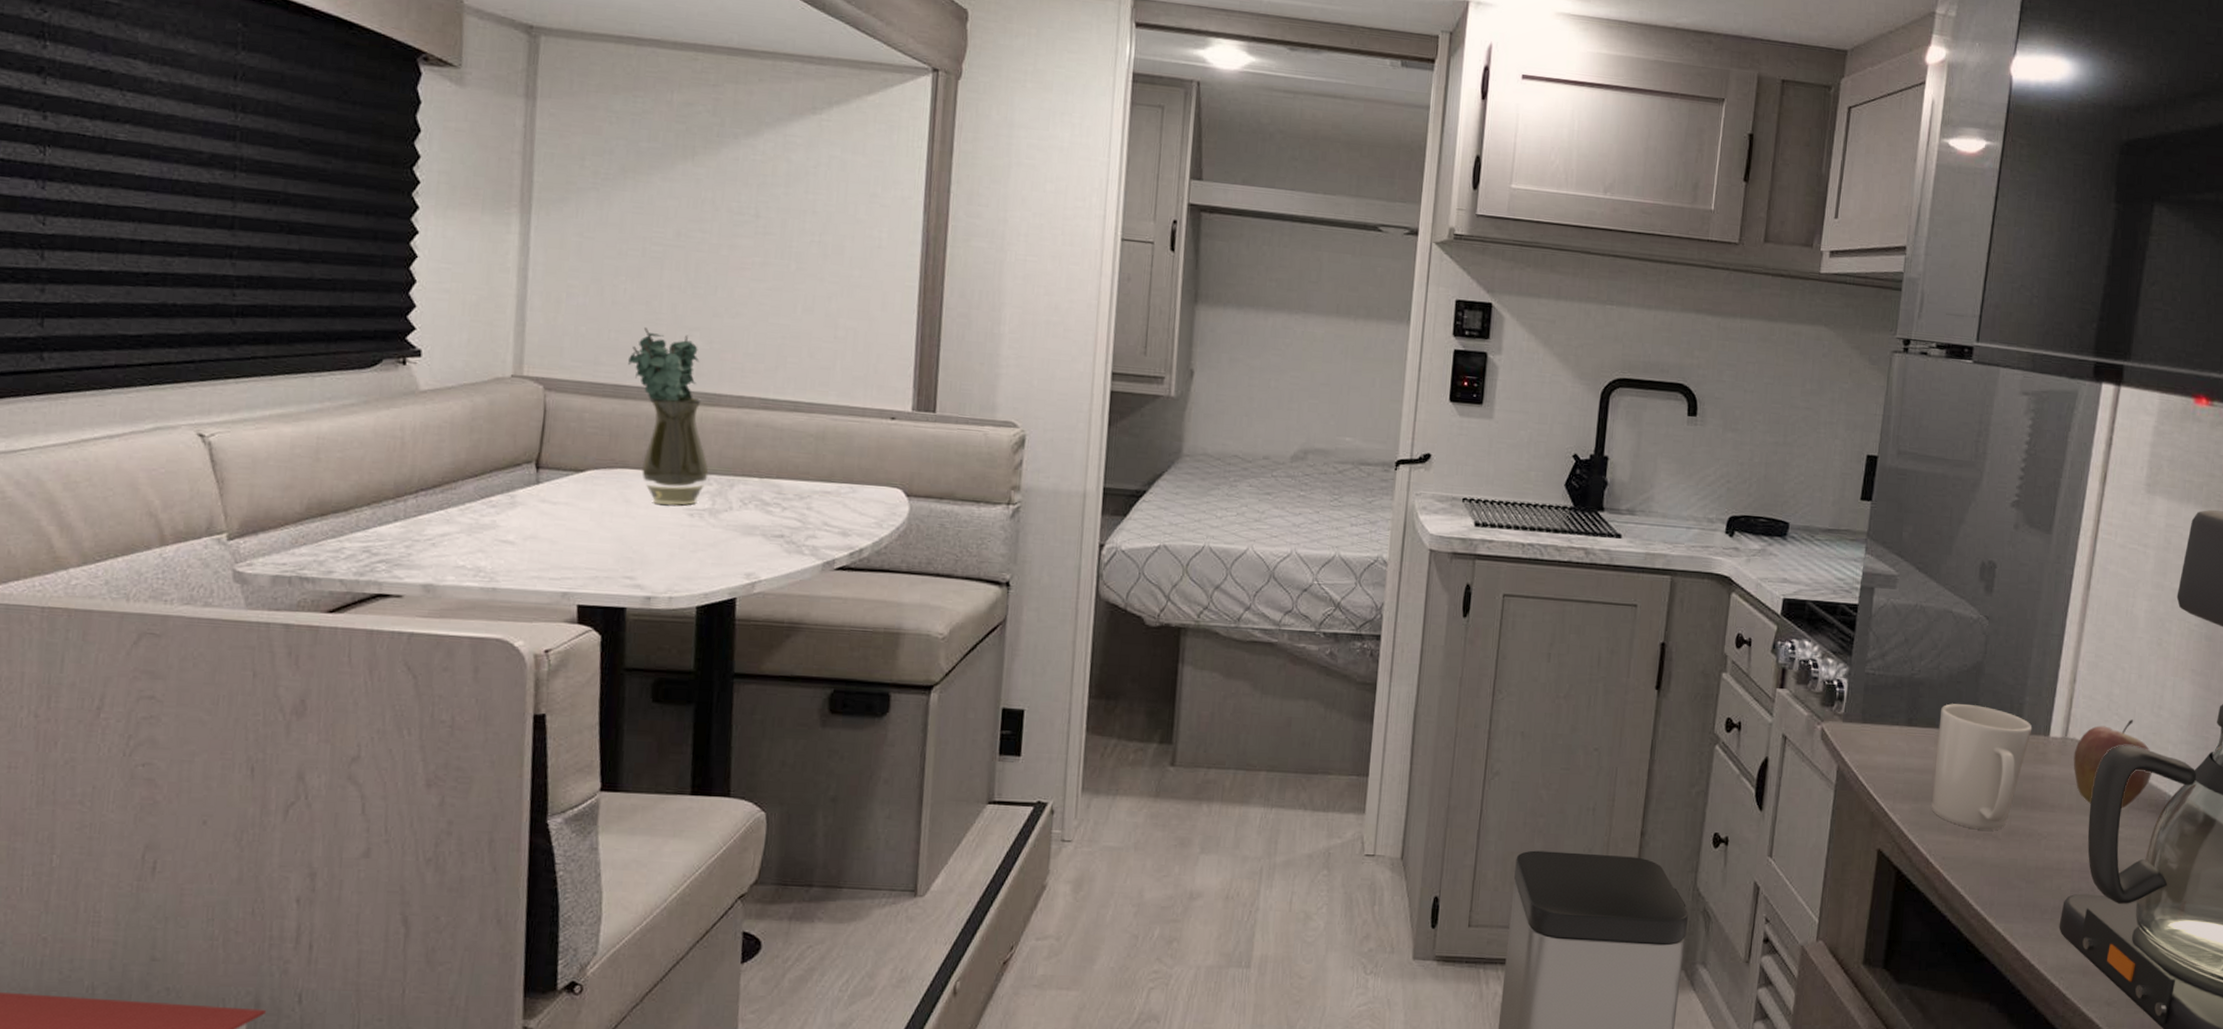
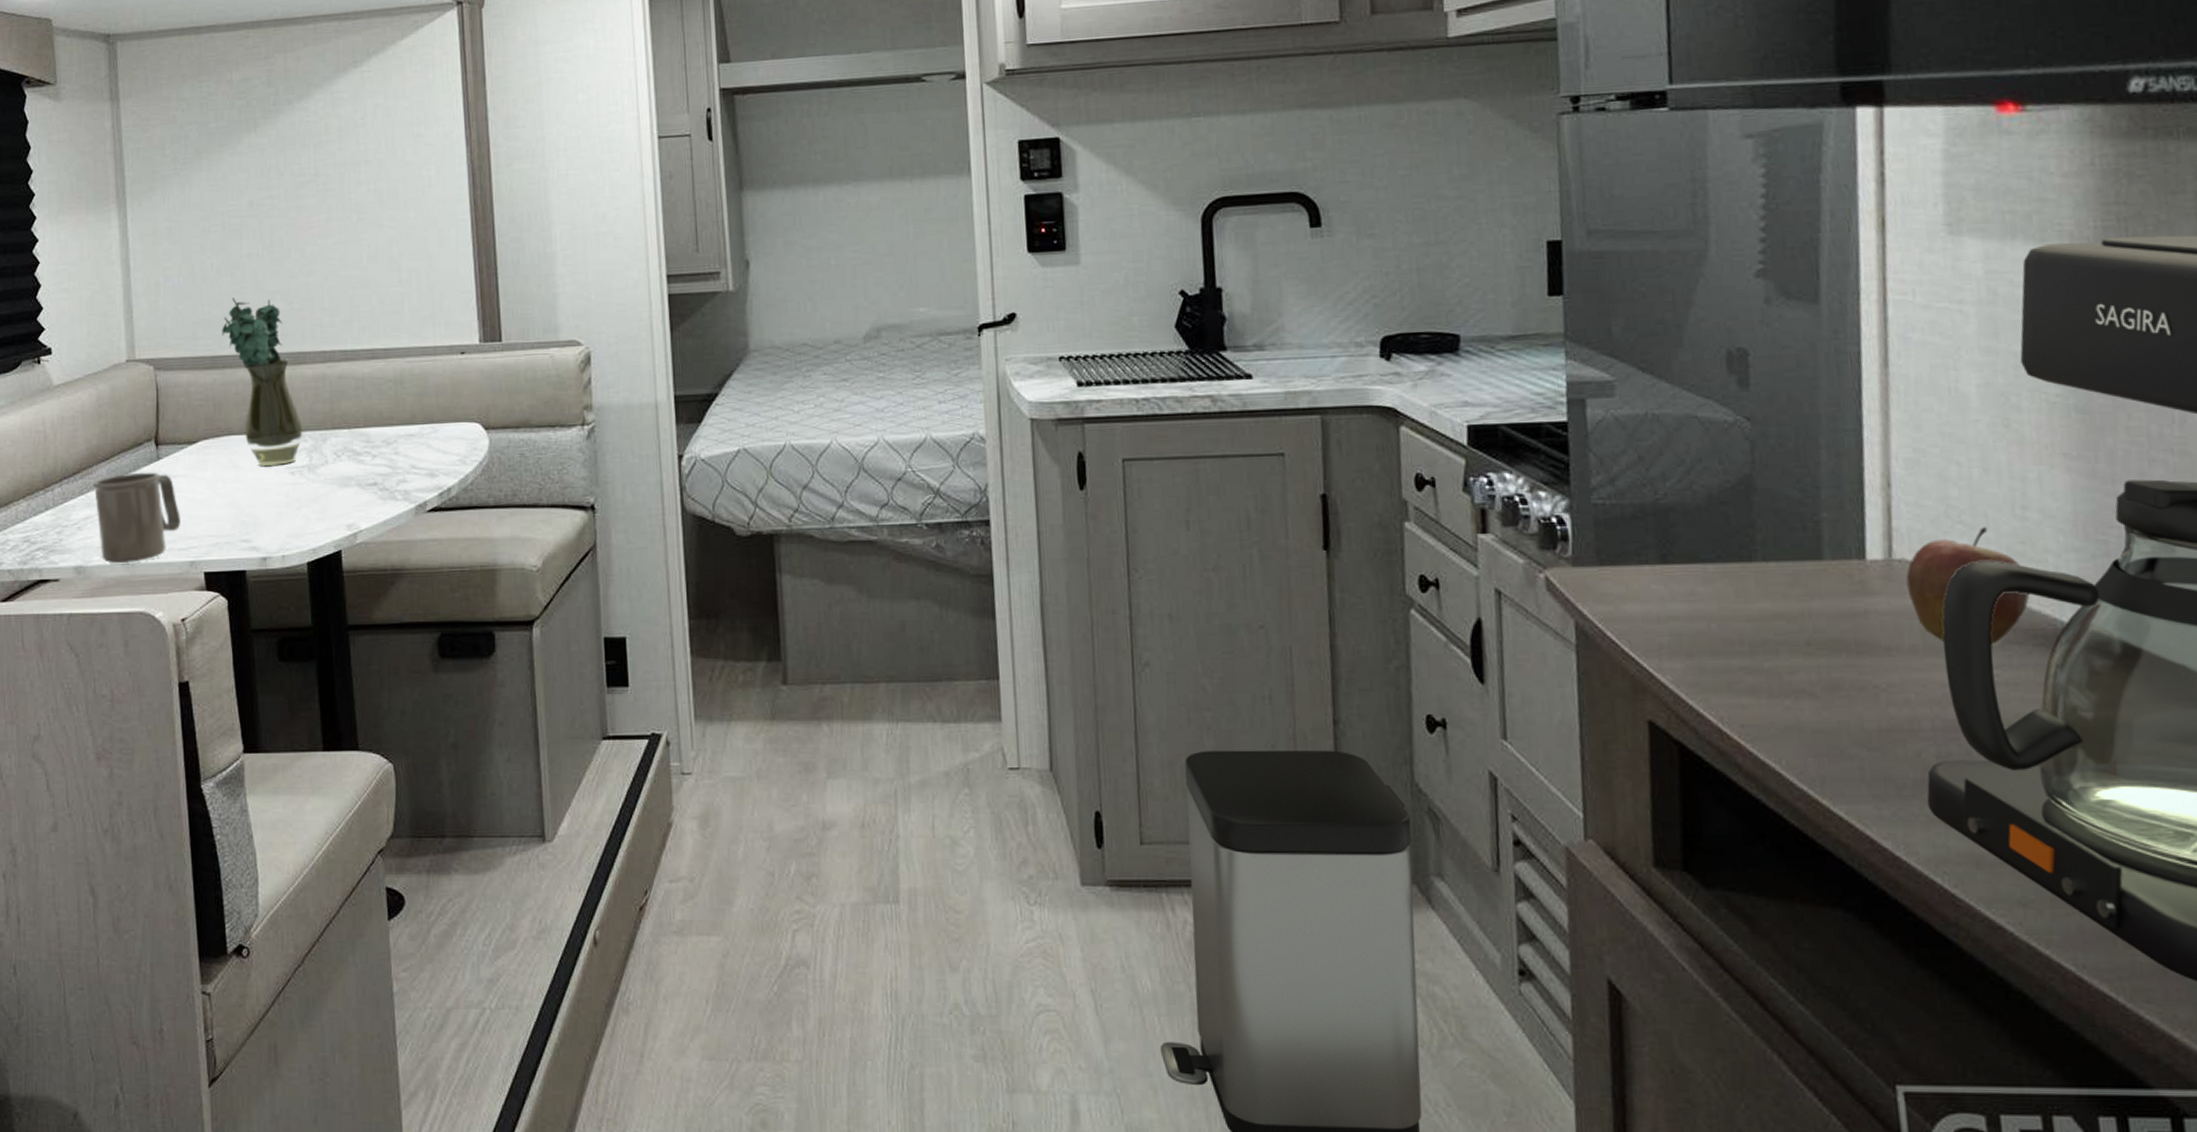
mug: none [454,493,557,587] -> present [92,472,181,564]
mug: present [1931,703,2033,830] -> none [1703,529,1839,687]

